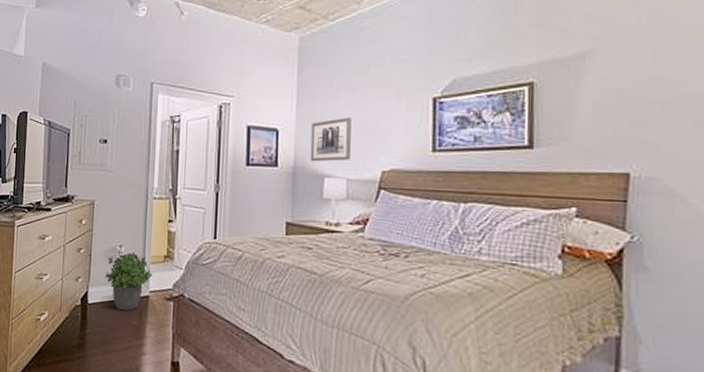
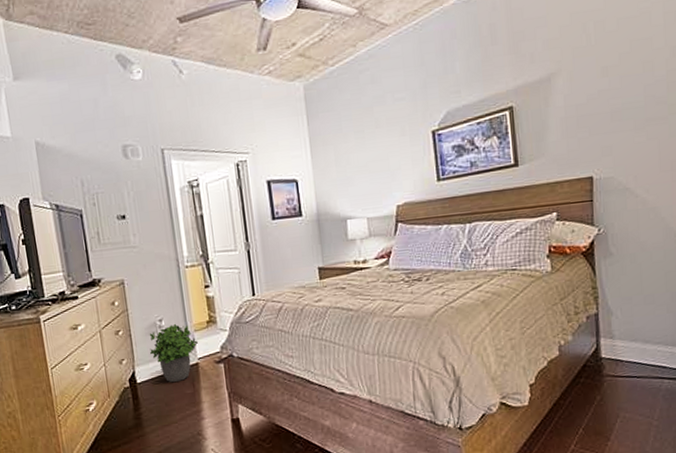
wall art: present [310,116,352,162] -> none [327,158,369,207]

